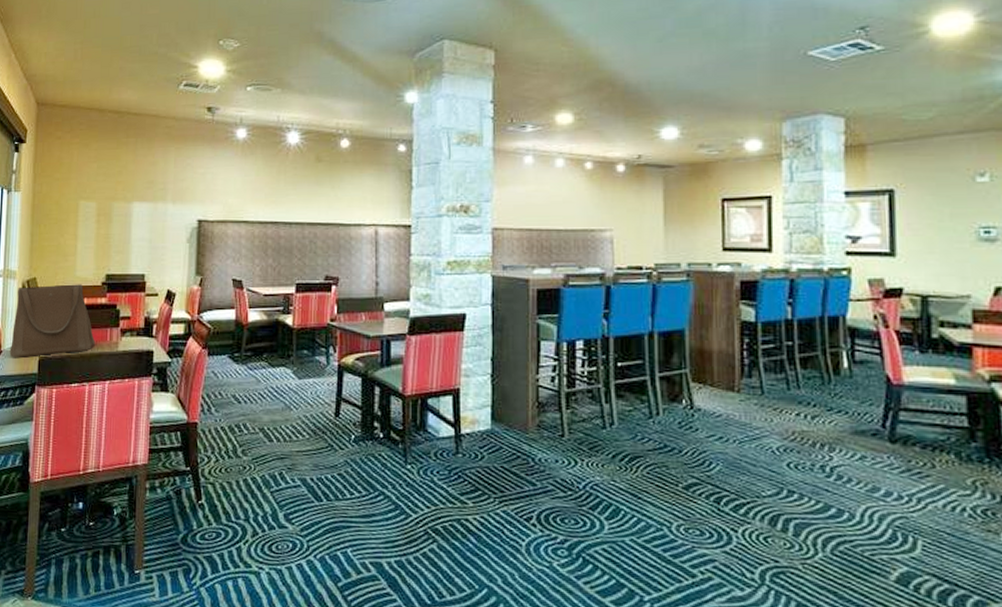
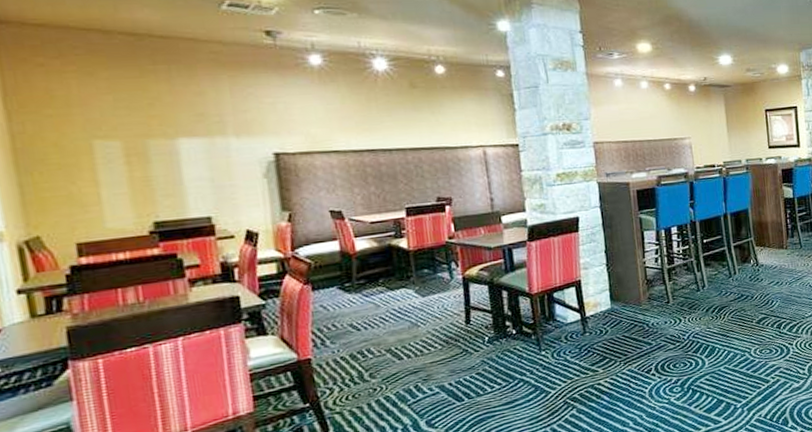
tote bag: present [9,284,95,358] -> none [11,236,153,335]

